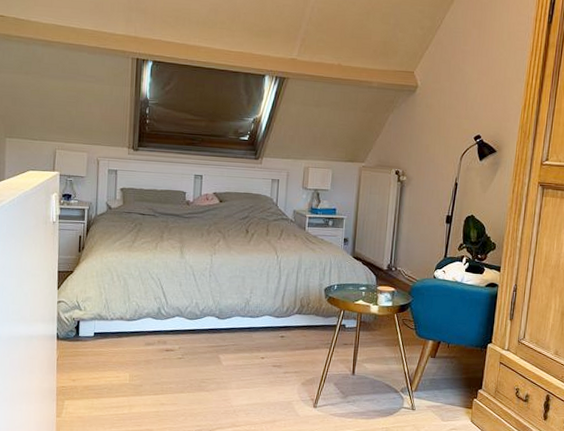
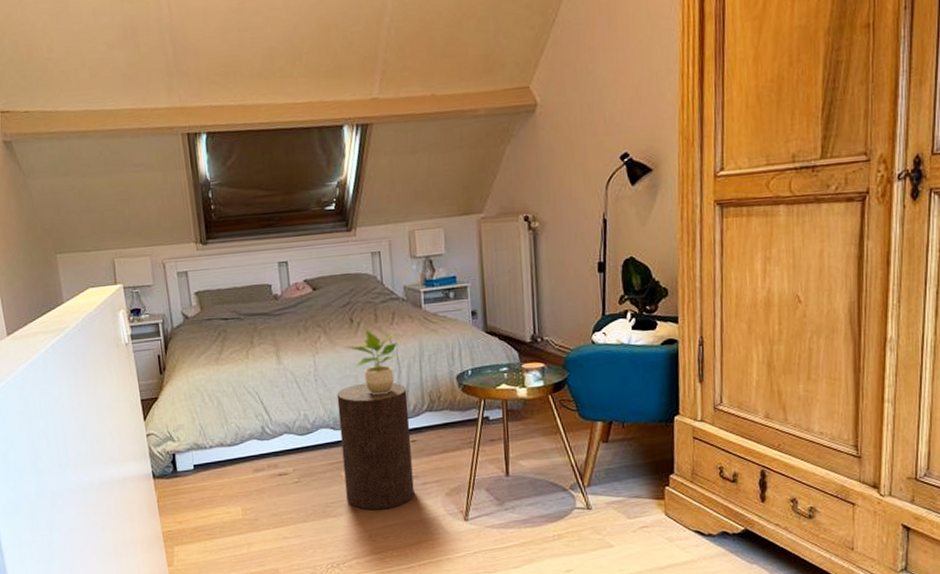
stool: none [220,283,283,390] -> present [336,383,415,510]
potted plant: none [239,241,283,296] -> present [345,330,399,395]

